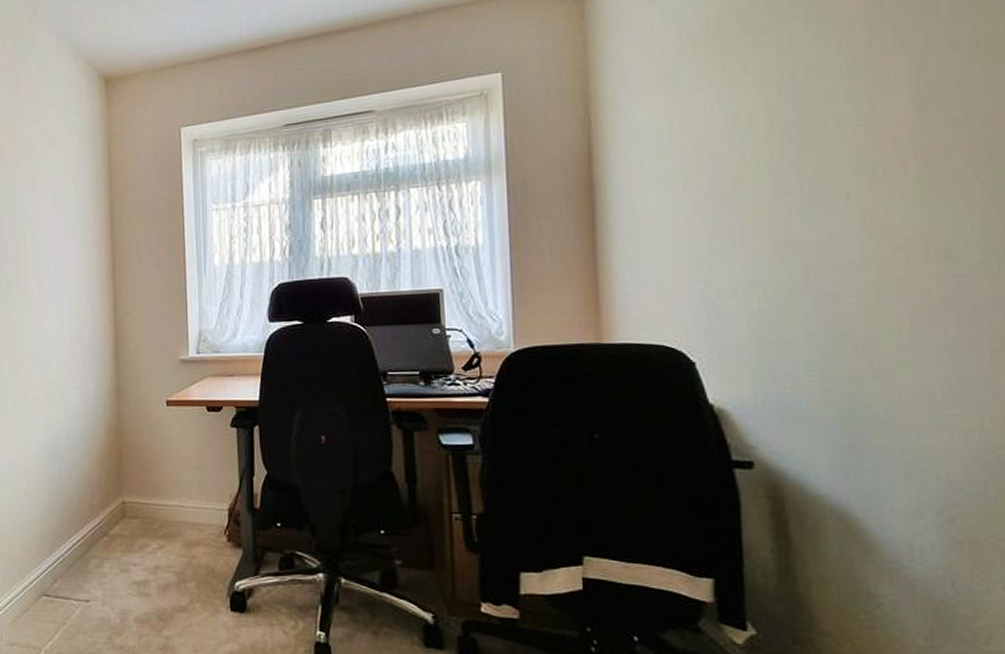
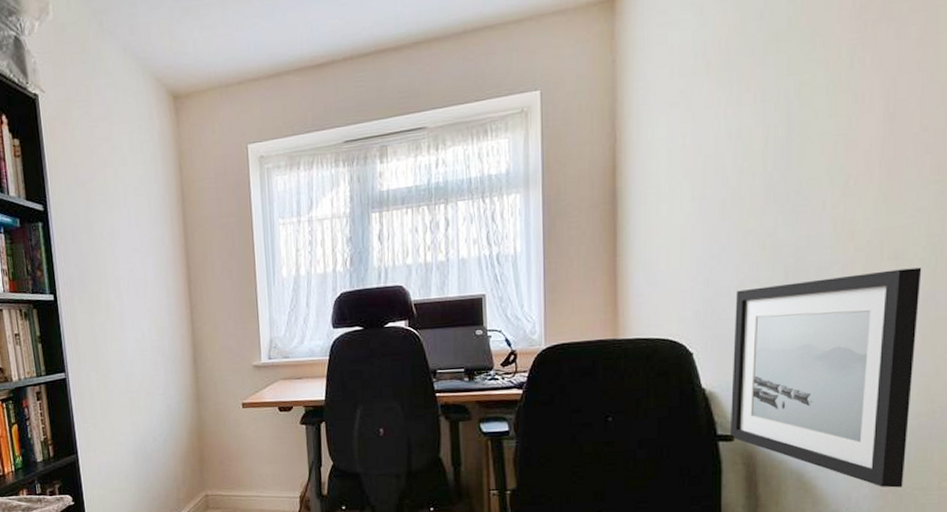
wall art: none [745,270,984,537] -> present [729,267,922,488]

